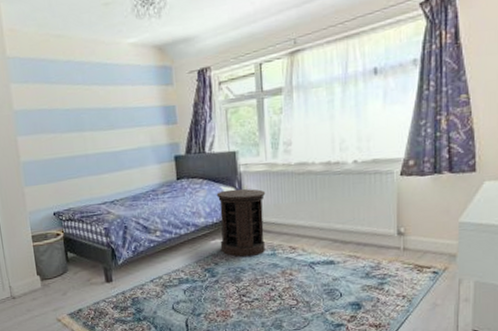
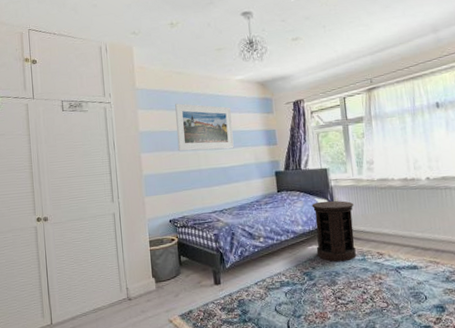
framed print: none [54,74,126,134] -> present [175,103,234,151]

